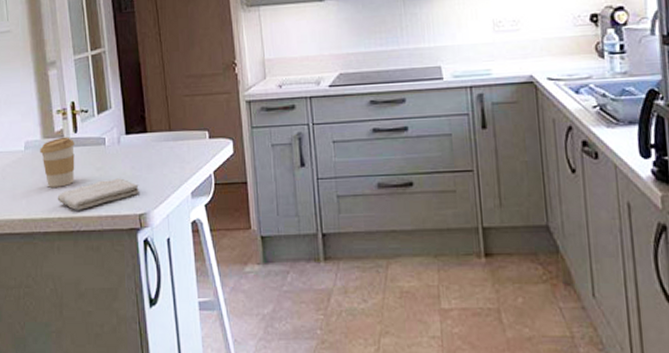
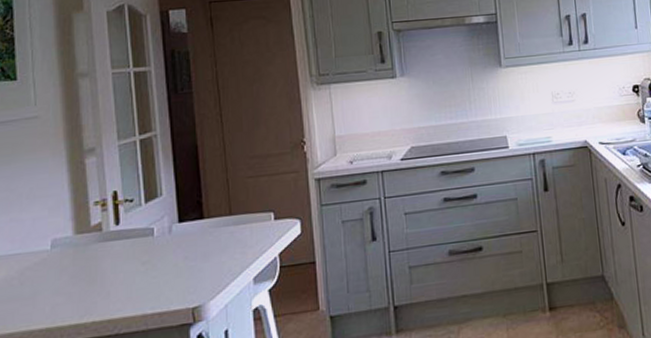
coffee cup: present [40,136,75,188] -> none [71,230,115,289]
washcloth: present [57,178,139,210] -> none [91,270,193,311]

